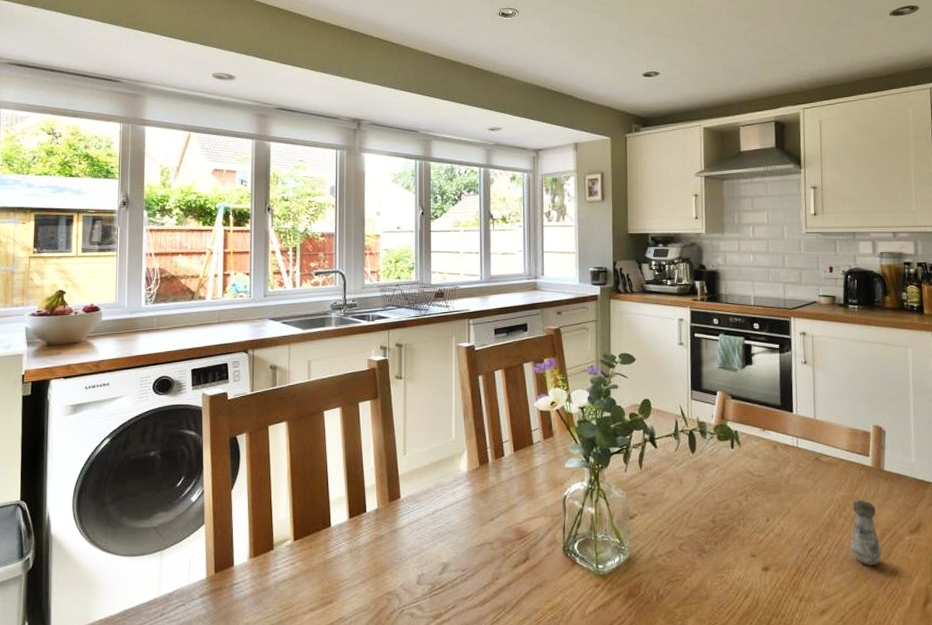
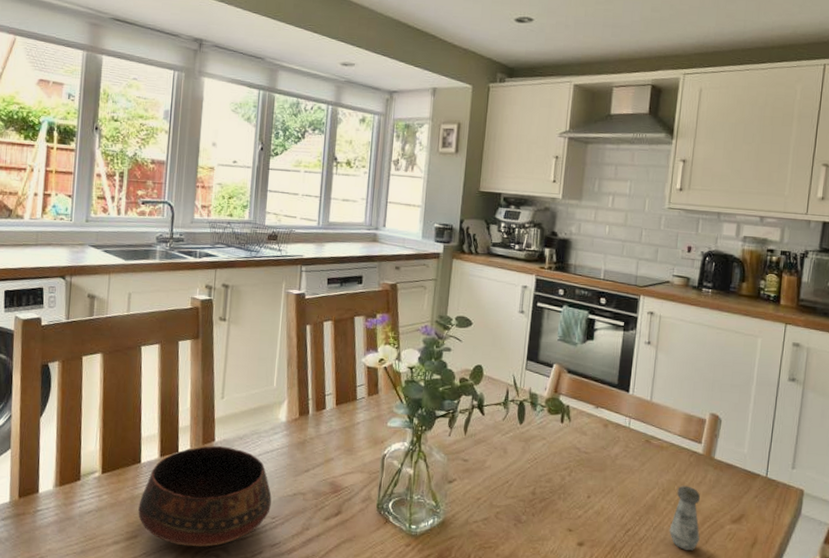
bowl: none [331,502,460,607] -> present [138,445,272,547]

